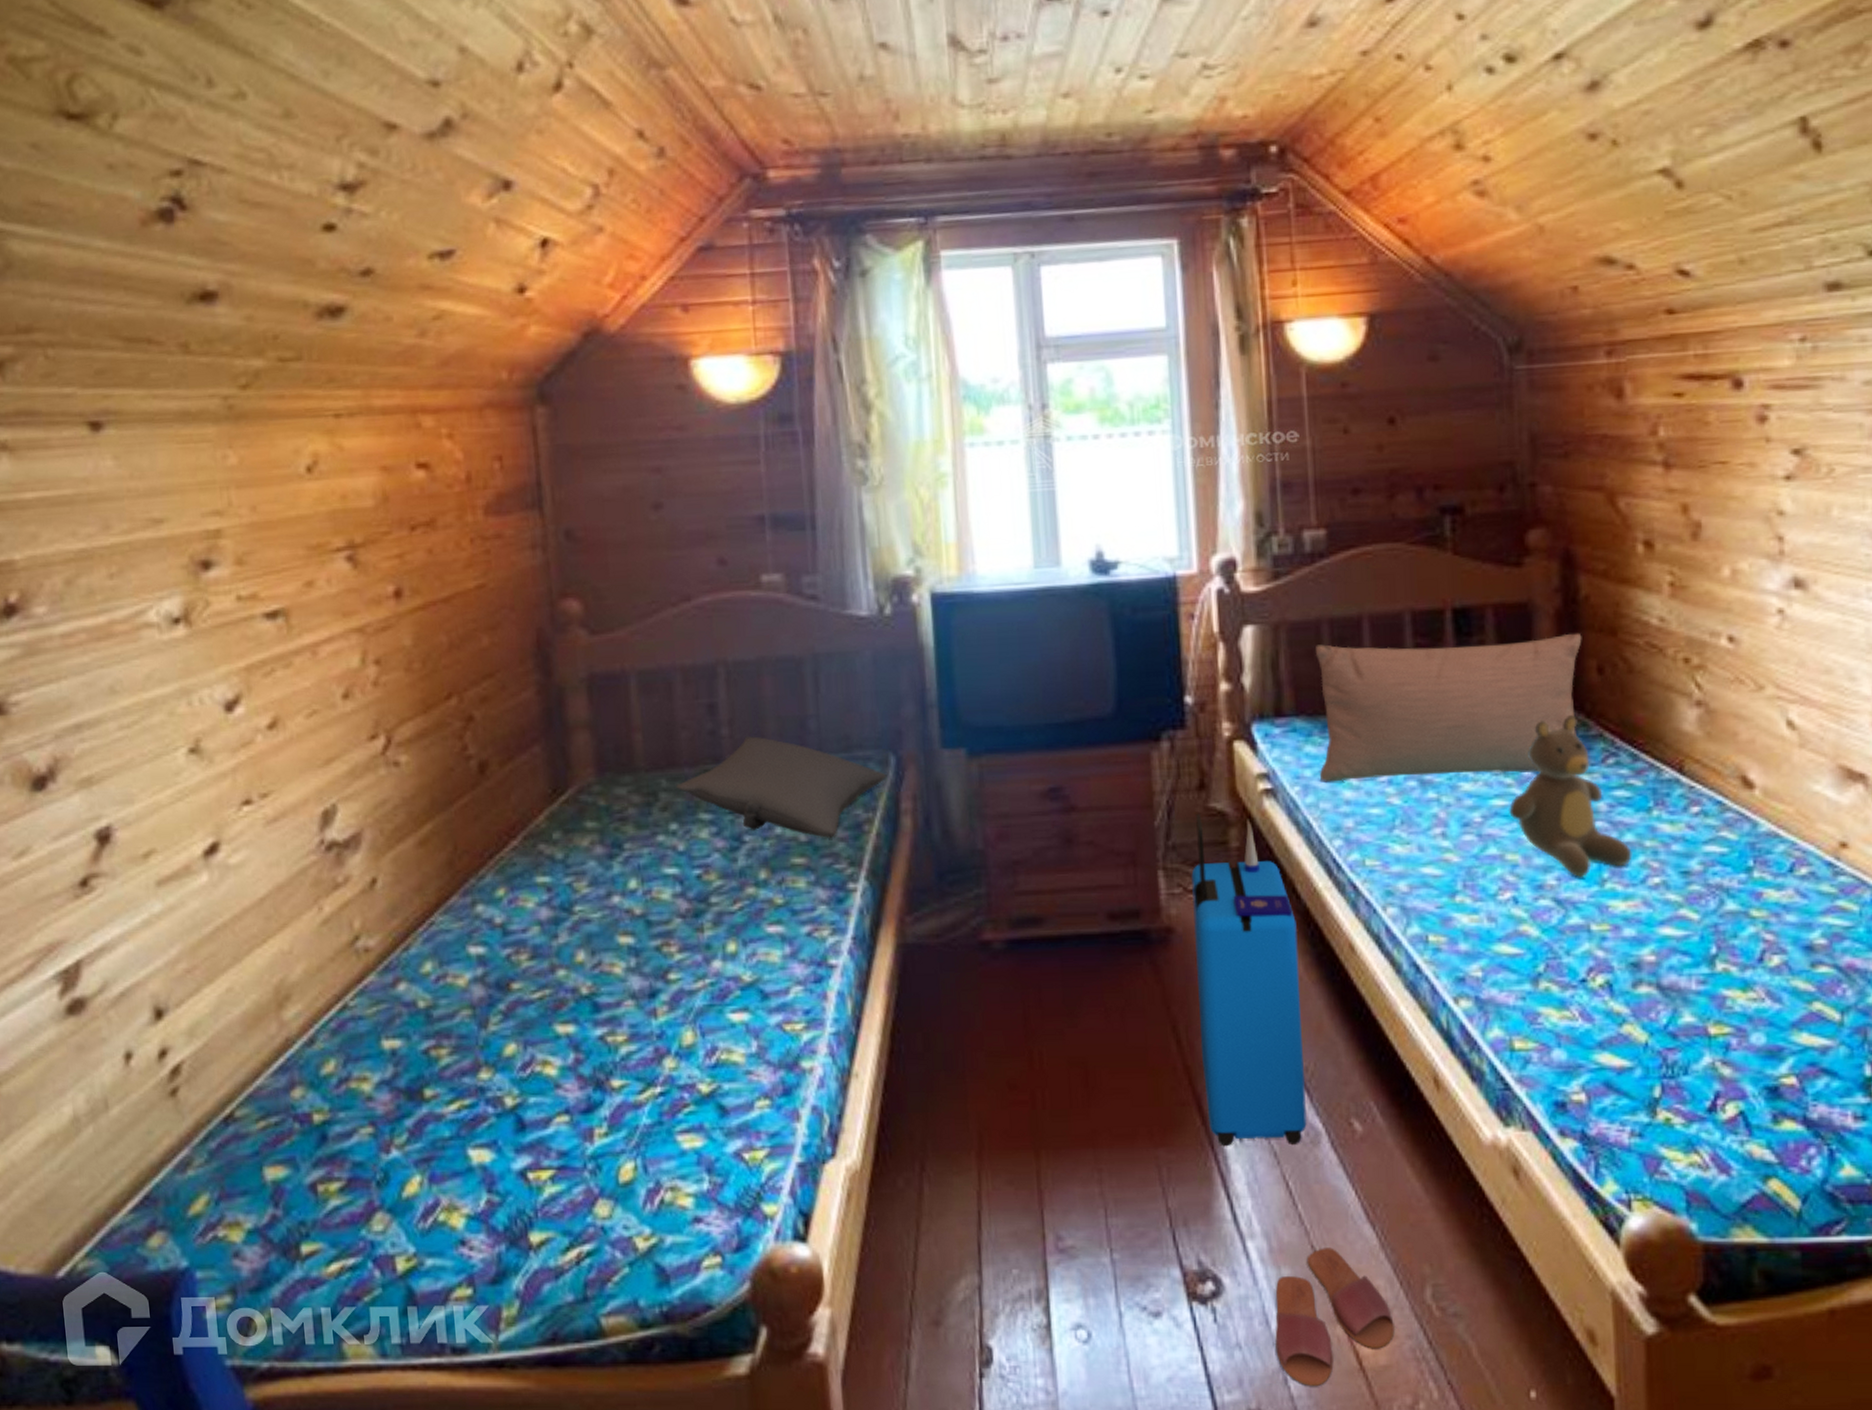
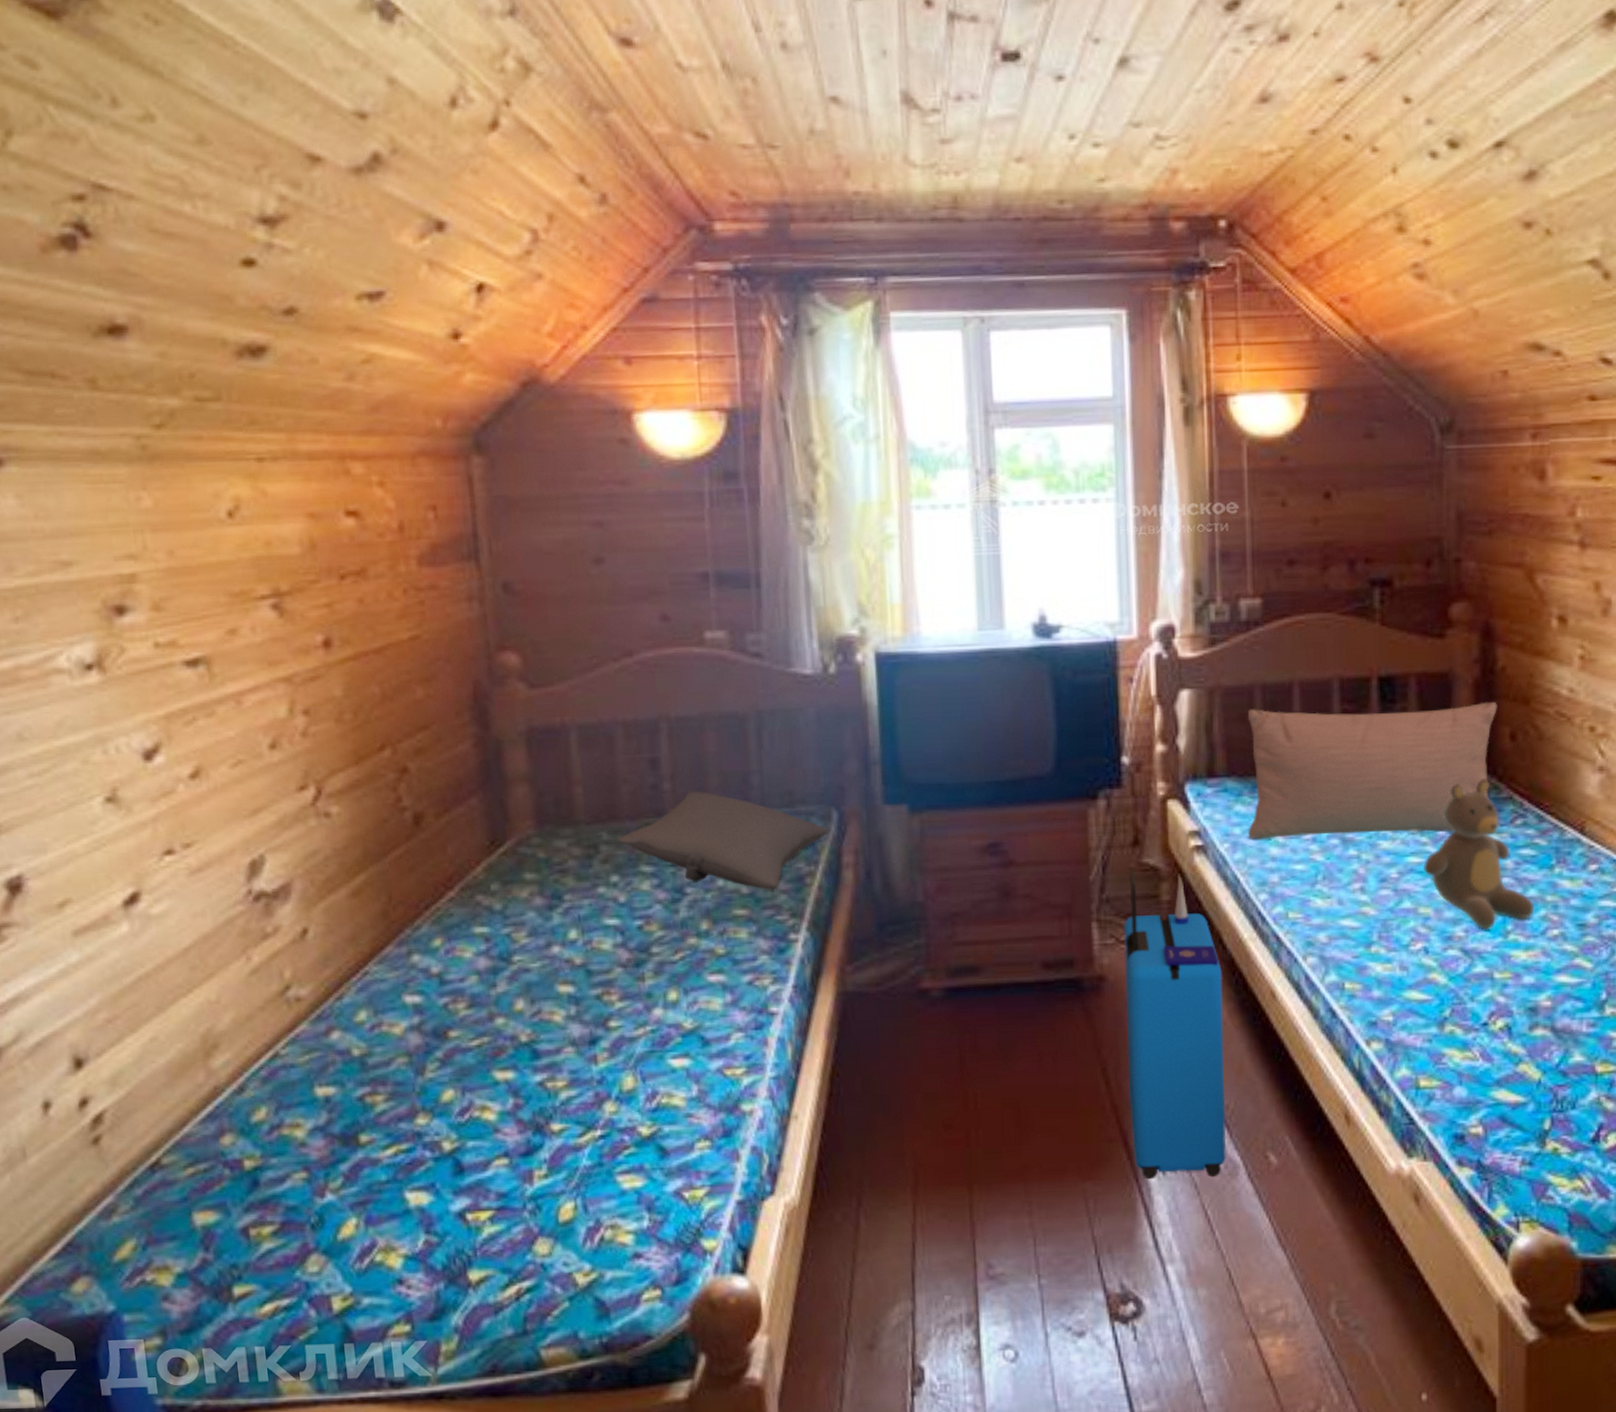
slippers: present [1275,1247,1395,1387] -> none [1190,1270,1301,1396]

